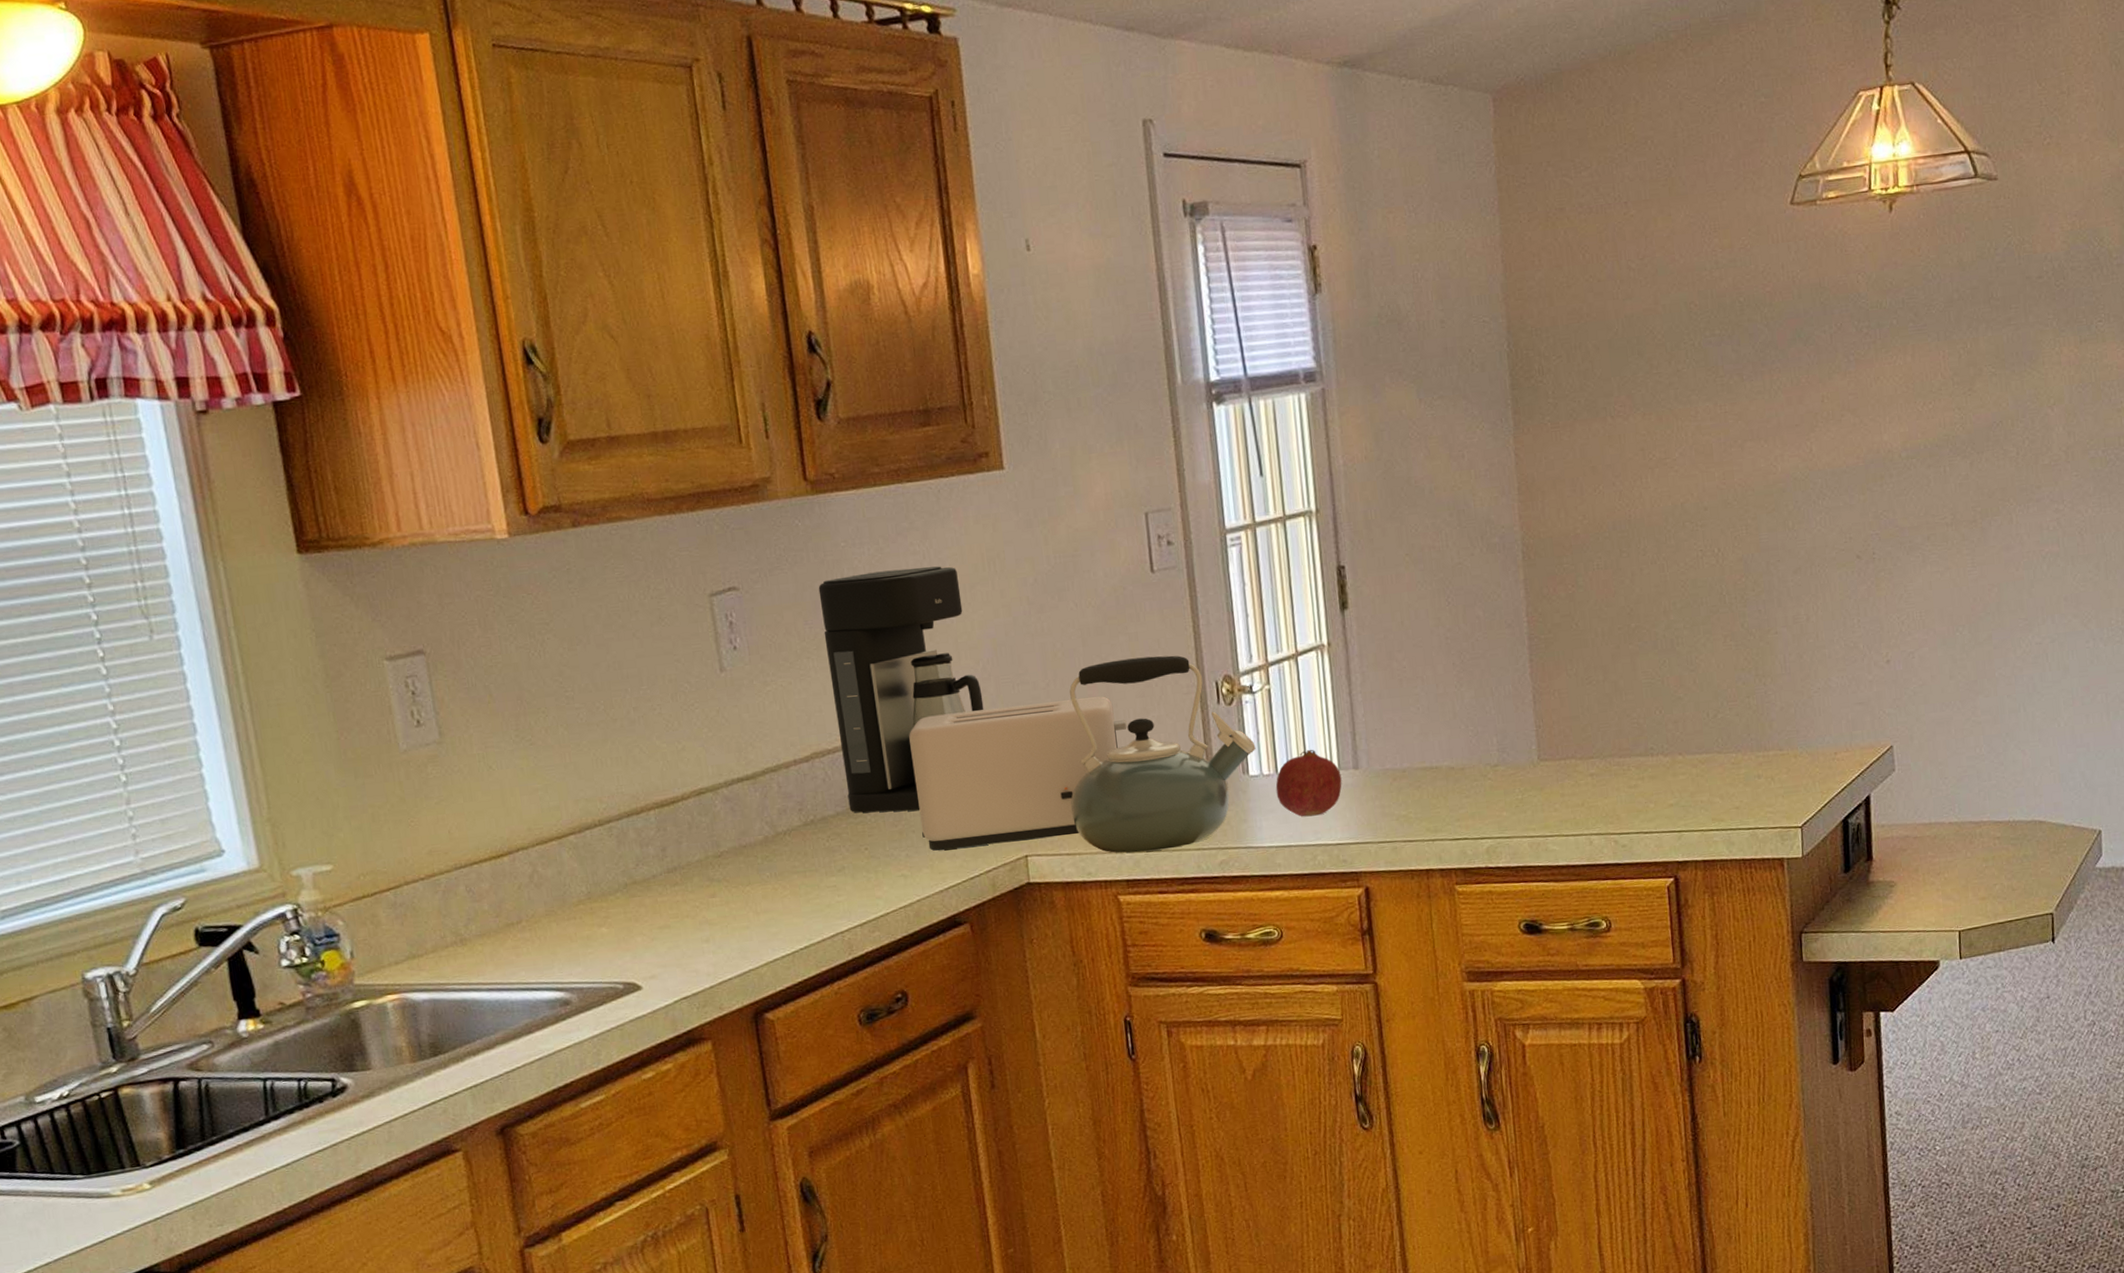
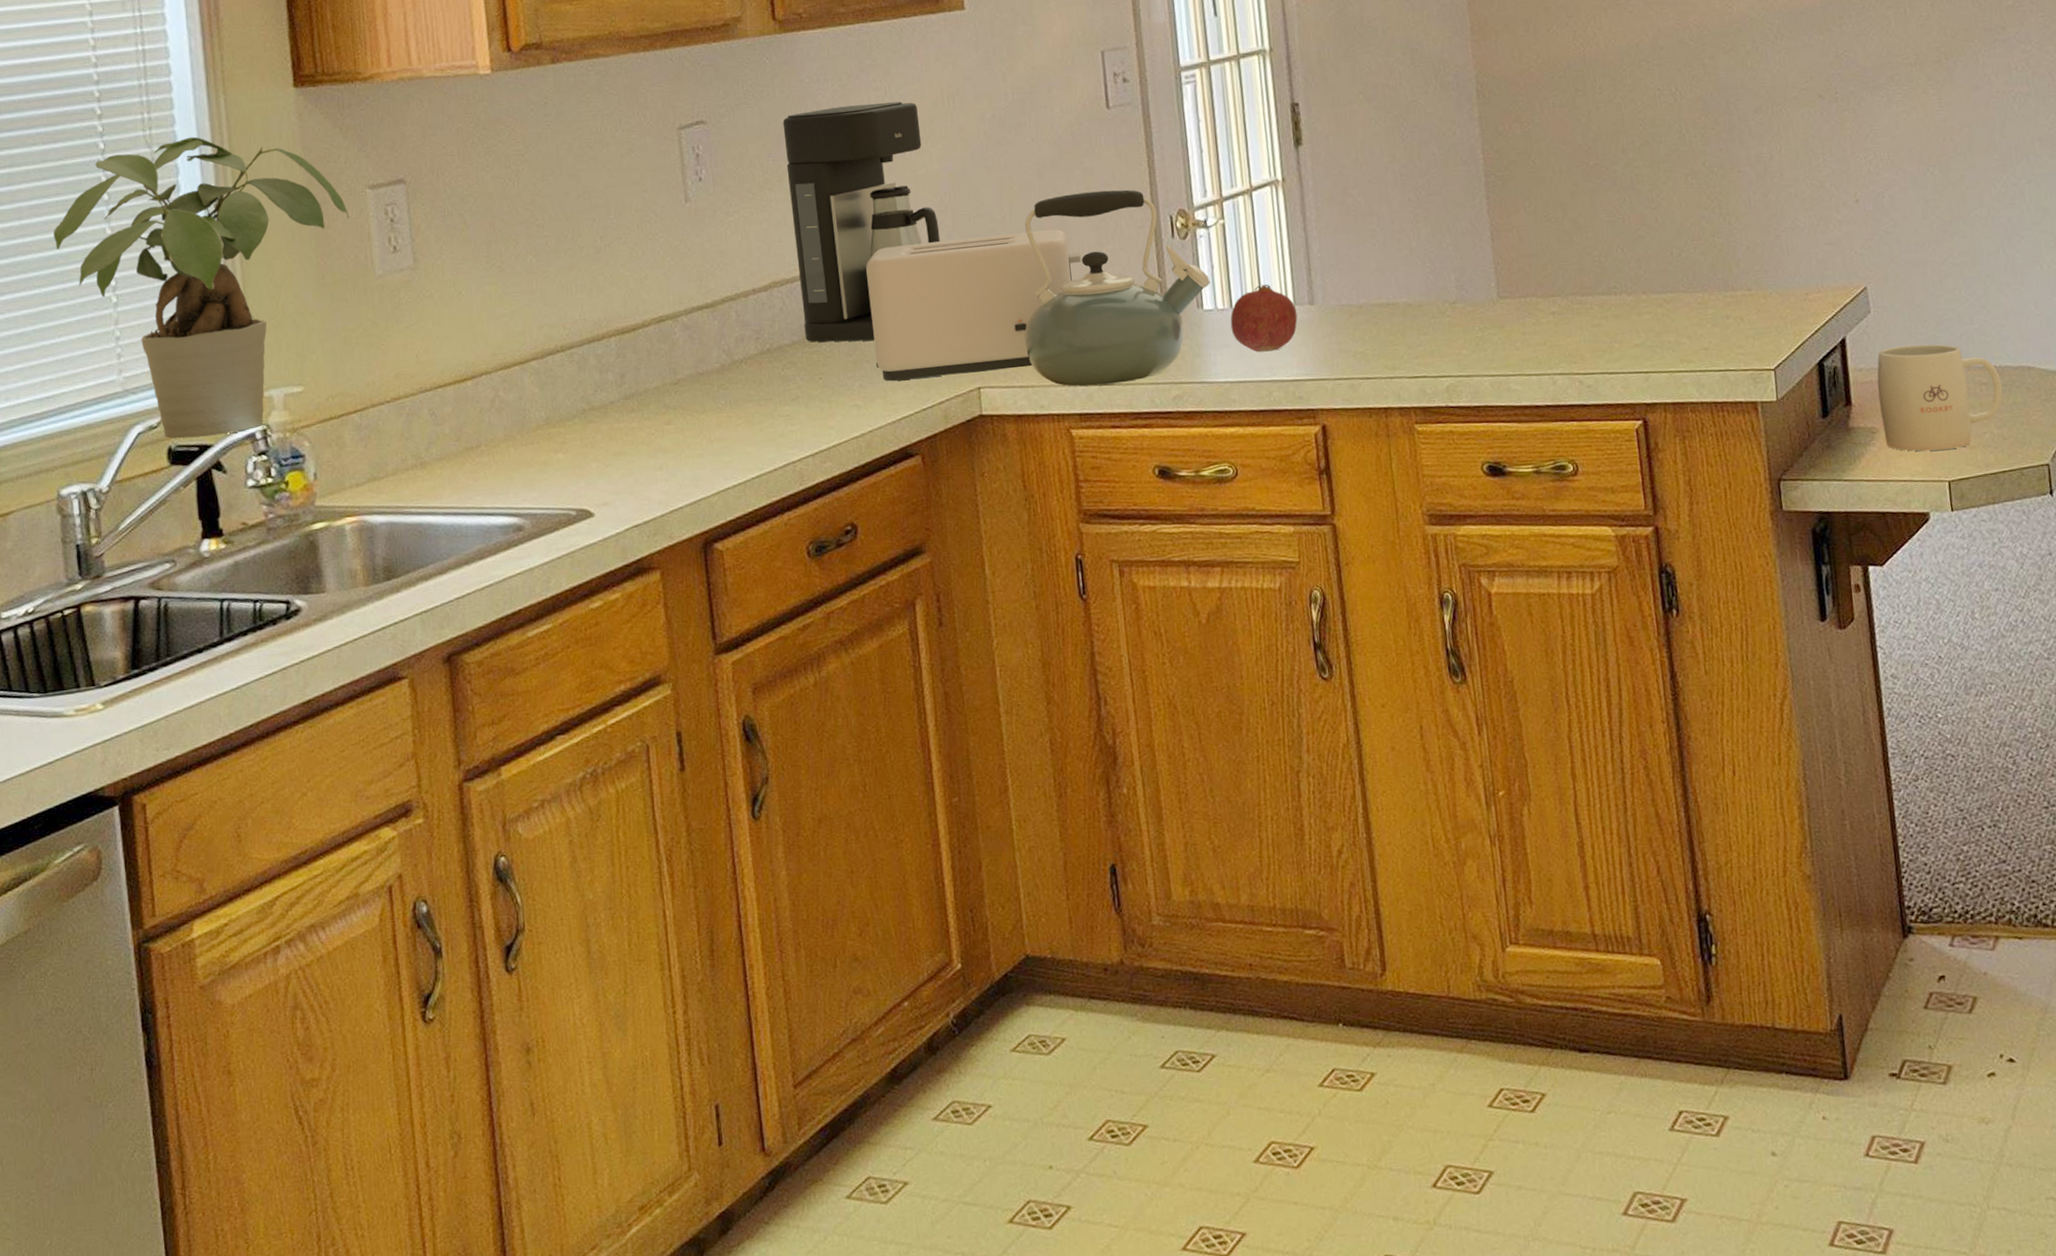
potted plant: none [50,606,368,920] -> present [53,136,349,439]
mug: none [1897,800,2015,903] -> present [1877,344,2003,452]

